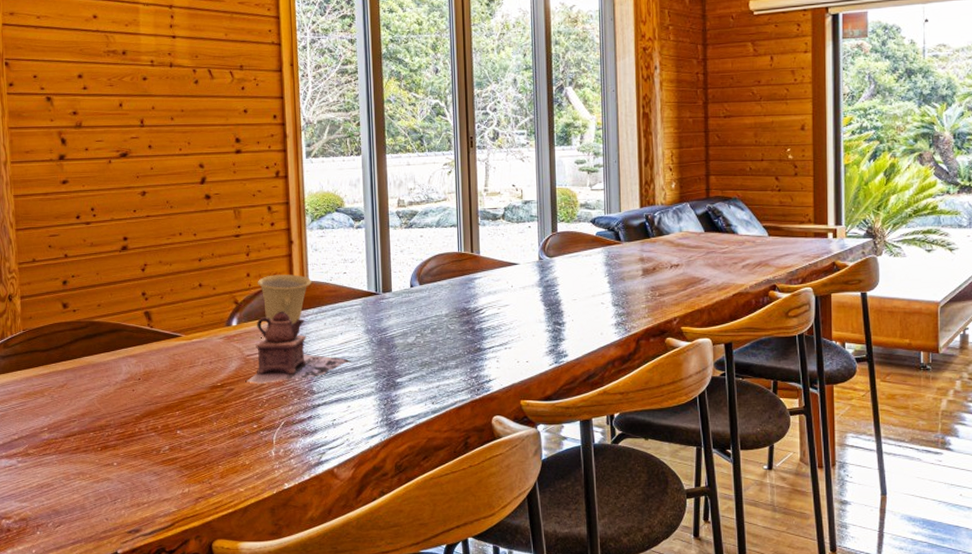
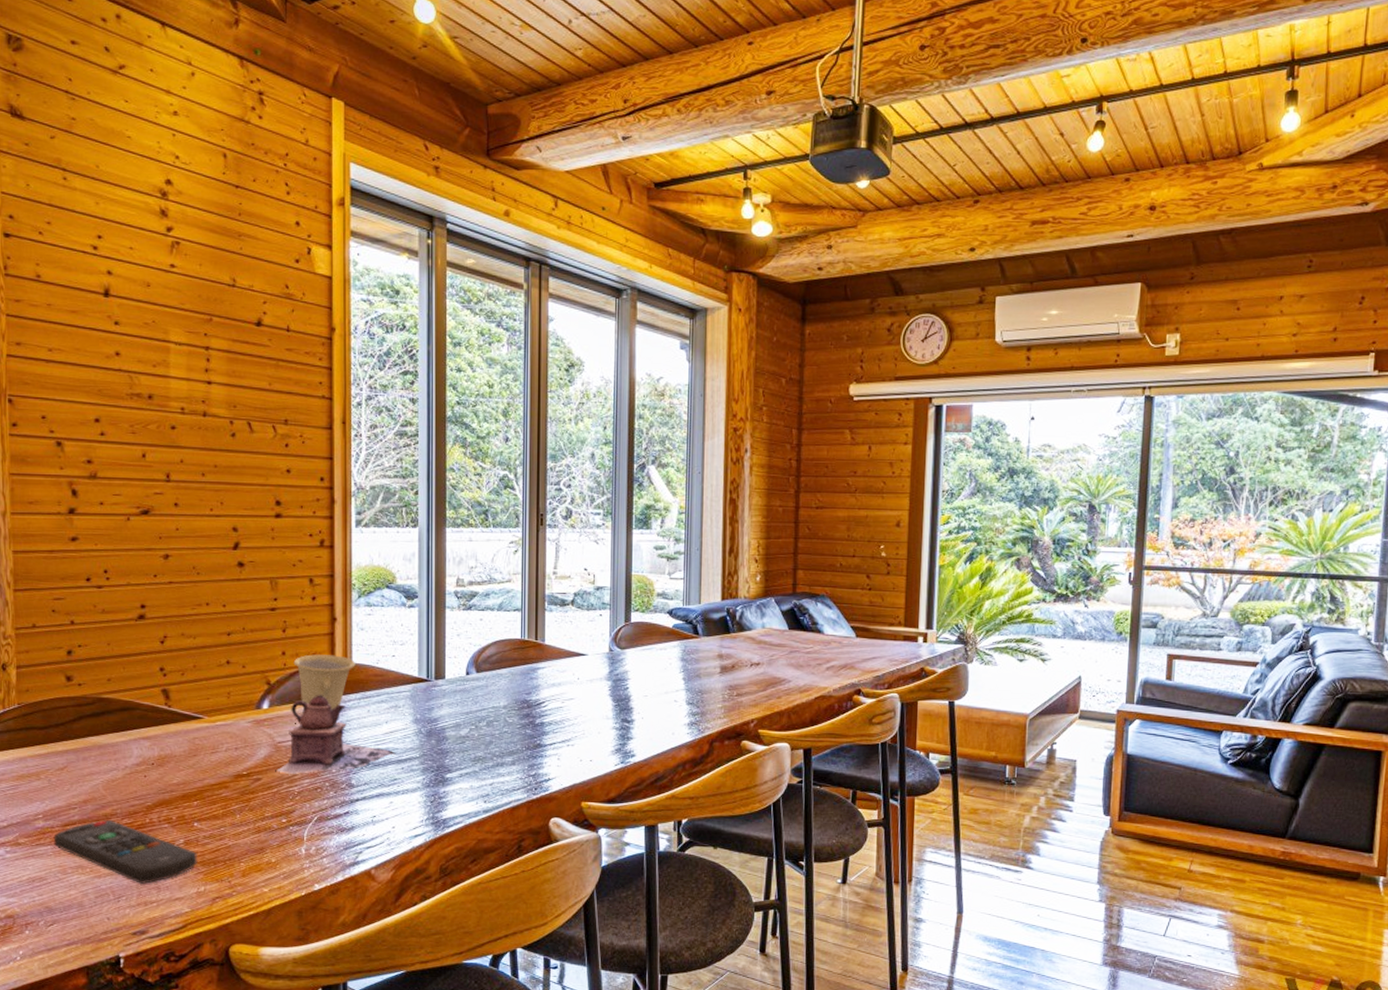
remote control: none [57,431,182,487] -> present [53,820,198,884]

